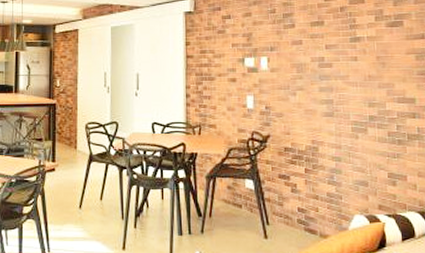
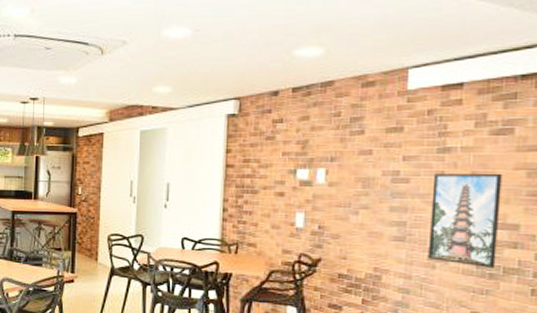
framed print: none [349,57,402,135] -> present [427,173,502,268]

